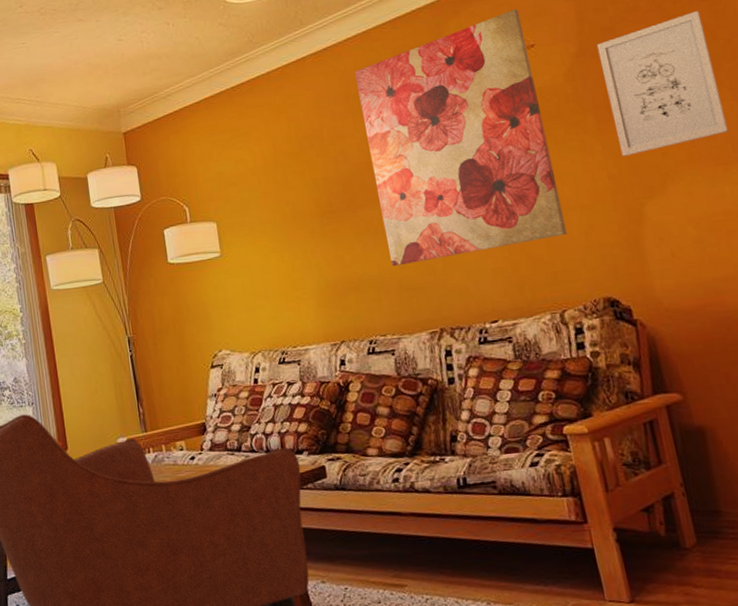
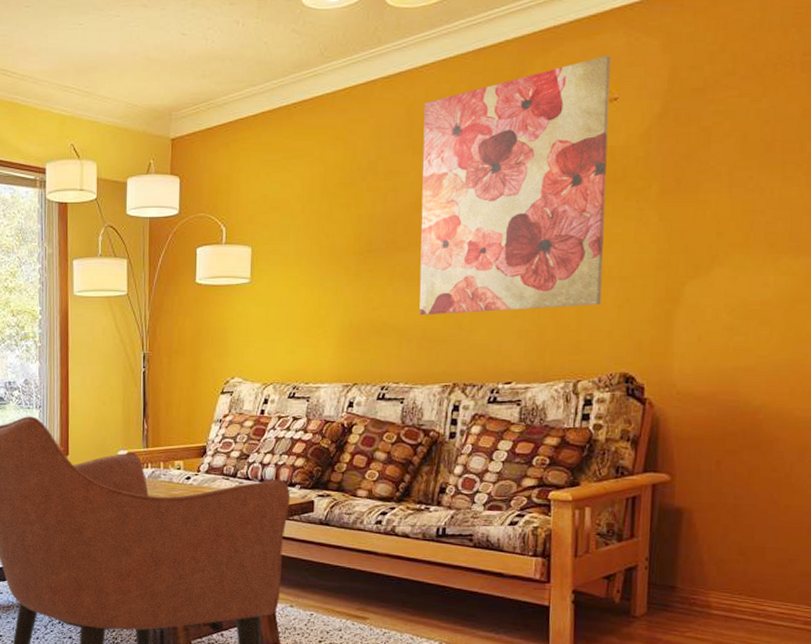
wall art: present [596,10,729,156] -> none [677,82,799,231]

